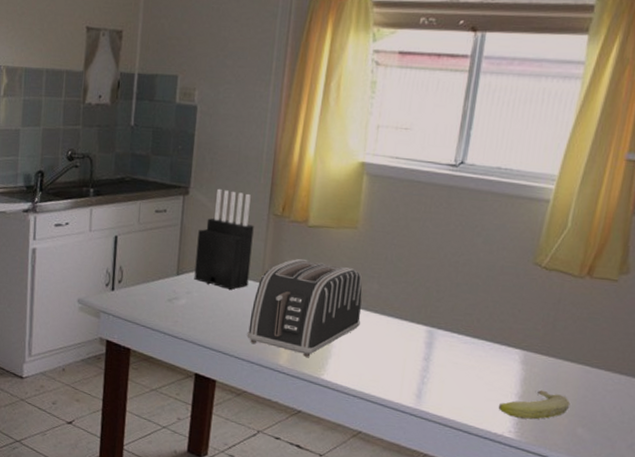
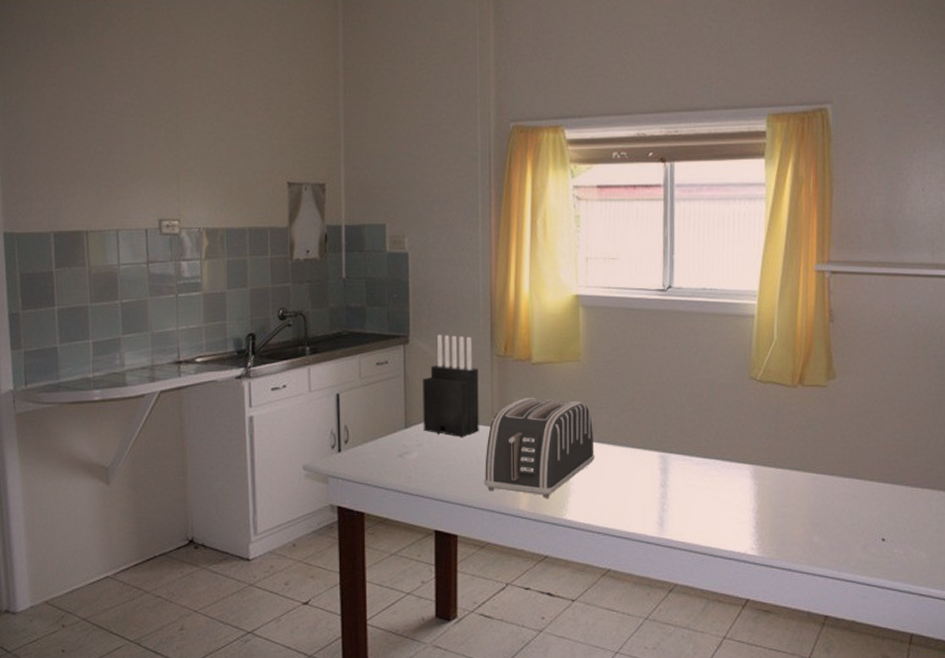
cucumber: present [499,389,571,419] -> none [738,502,804,533]

